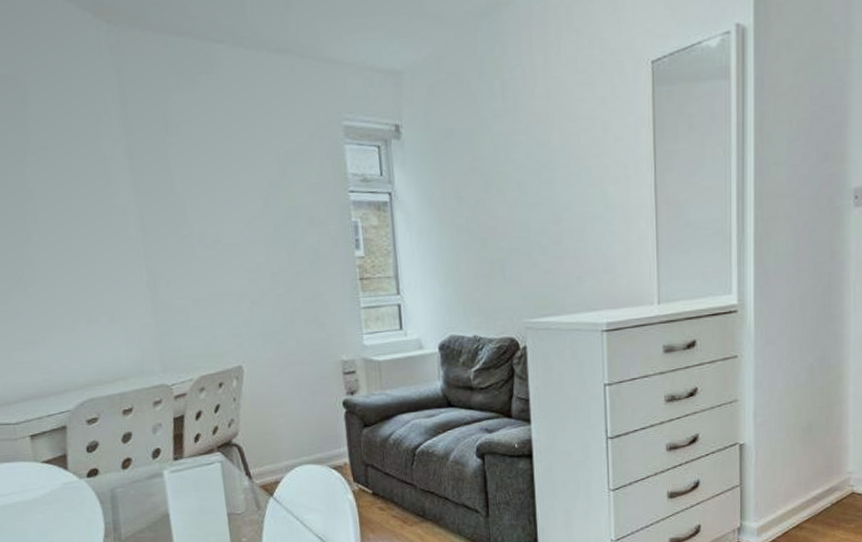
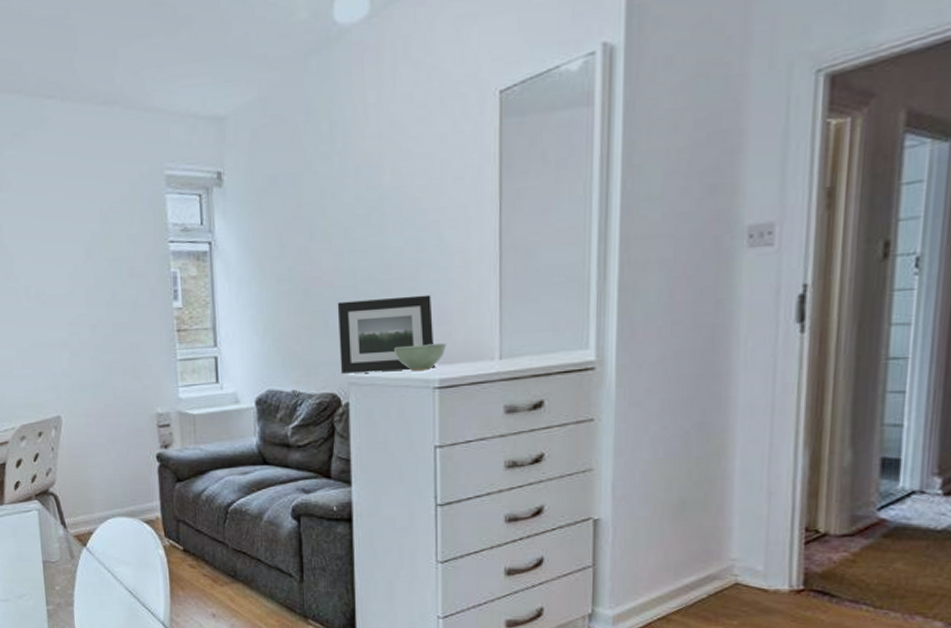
picture frame: none [513,245,602,319] -> present [337,295,435,374]
bowl: none [565,290,612,317] -> present [393,343,447,372]

